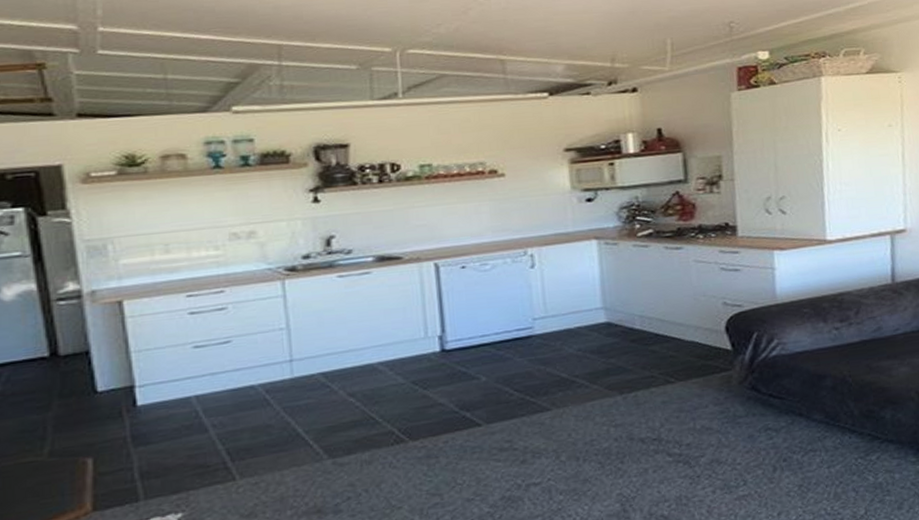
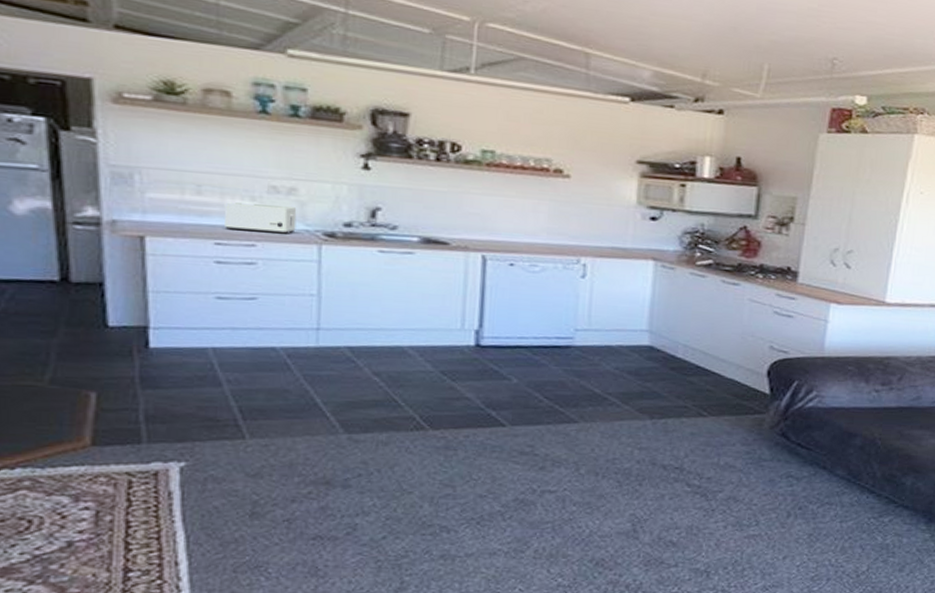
toaster: none [191,249,259,281] -> present [224,201,297,234]

